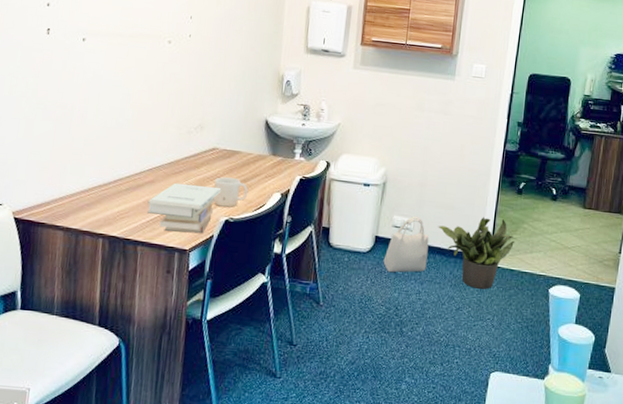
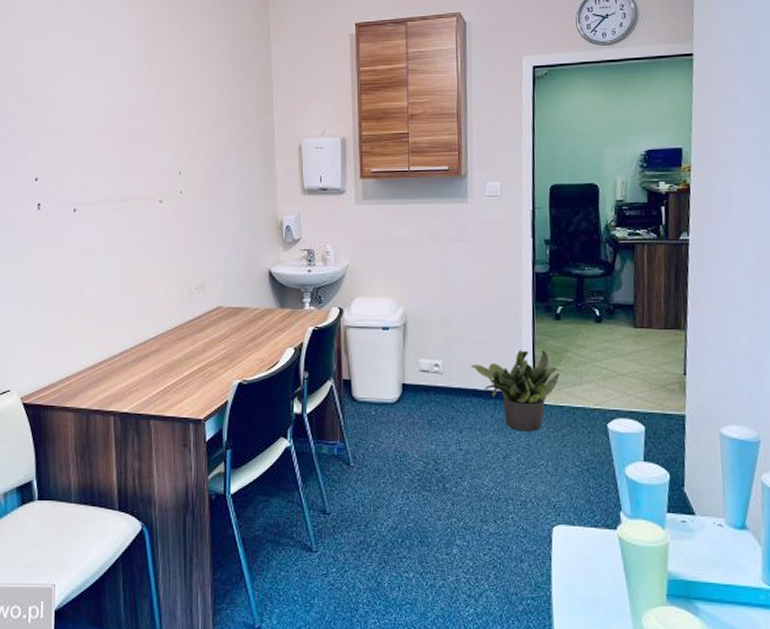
books: present [146,182,222,234] -> none [155,348,231,401]
mug: present [214,177,248,207] -> none [223,336,259,369]
handbag: present [383,215,429,273] -> none [414,356,463,423]

